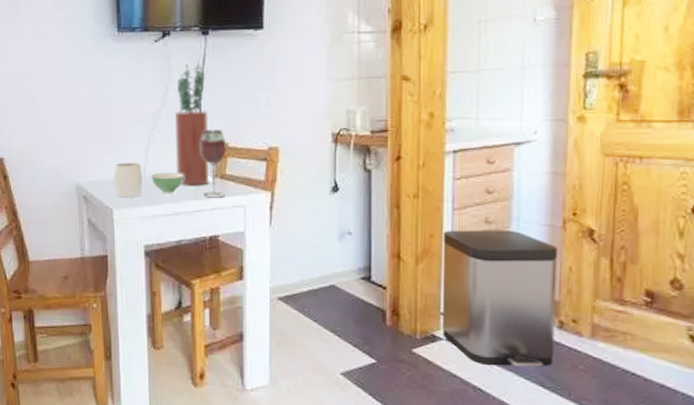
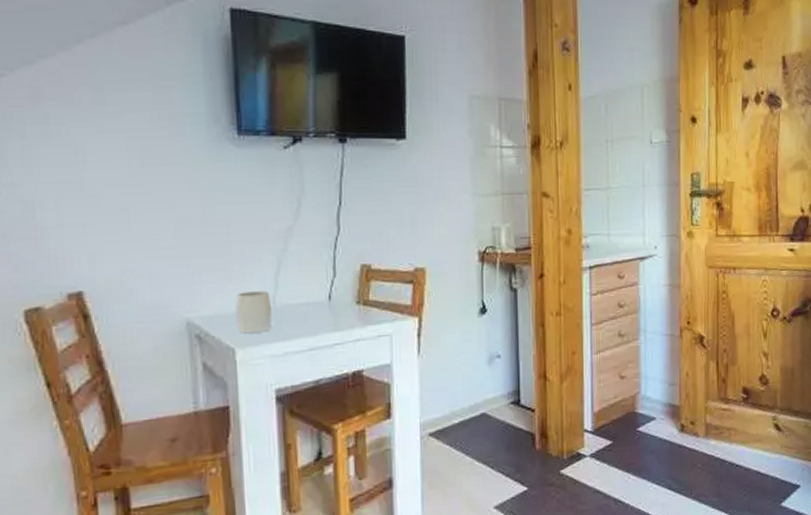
bowl: present [151,172,185,194] -> none [282,300,323,327]
vase: present [175,60,210,186] -> none [310,171,351,316]
wineglass: present [199,130,226,198] -> none [339,250,369,328]
pedal bin: present [441,230,557,367] -> none [583,341,678,476]

